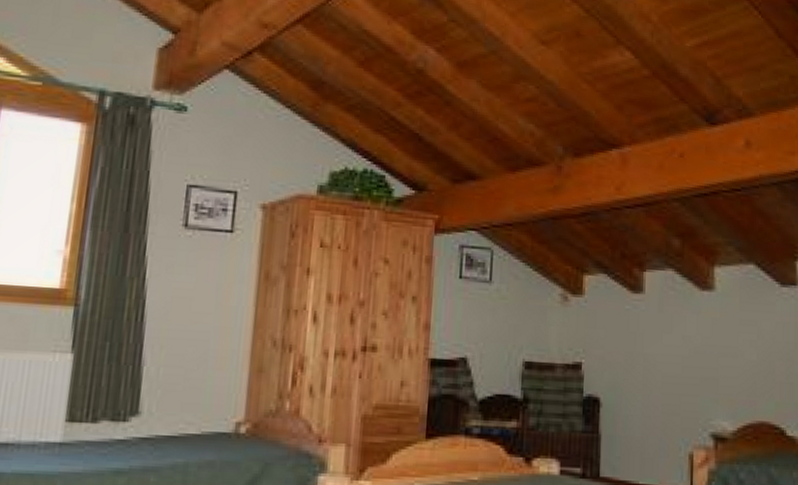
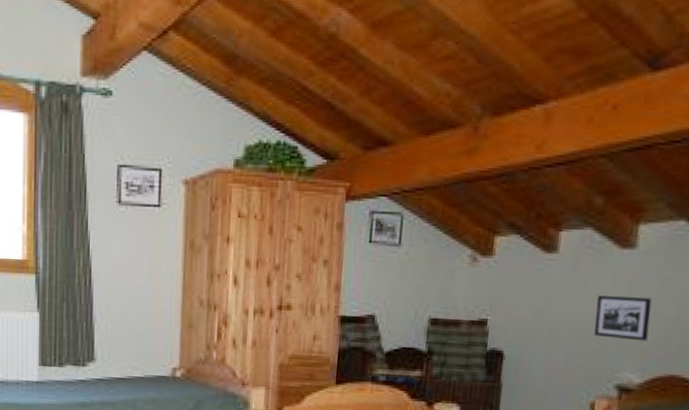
picture frame: none [684,338,735,386] -> present [594,295,652,341]

